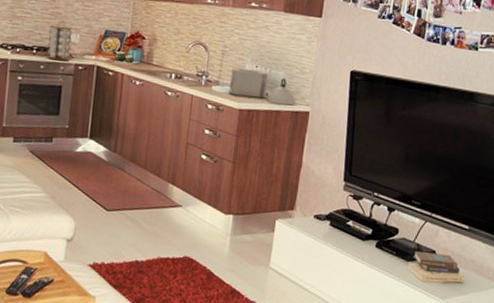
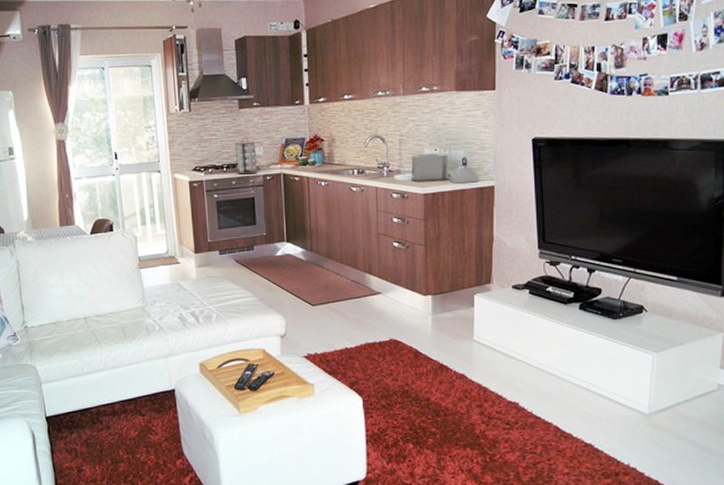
books: present [407,251,464,283] -> none [614,308,677,338]

